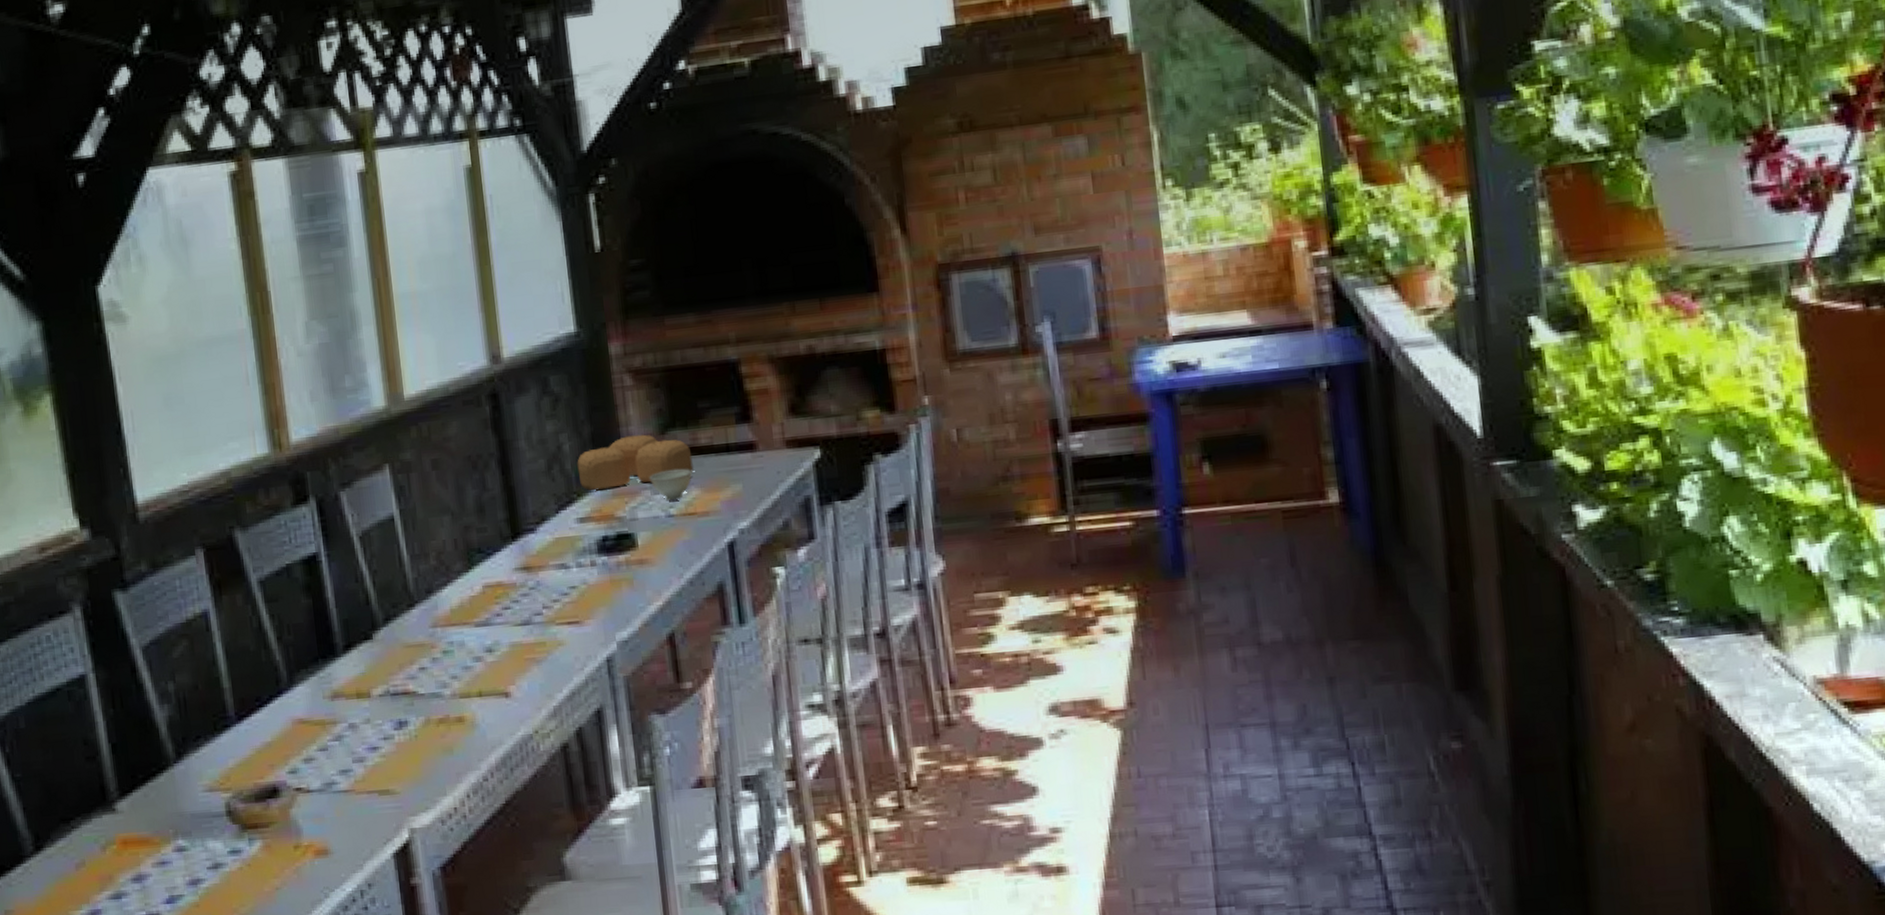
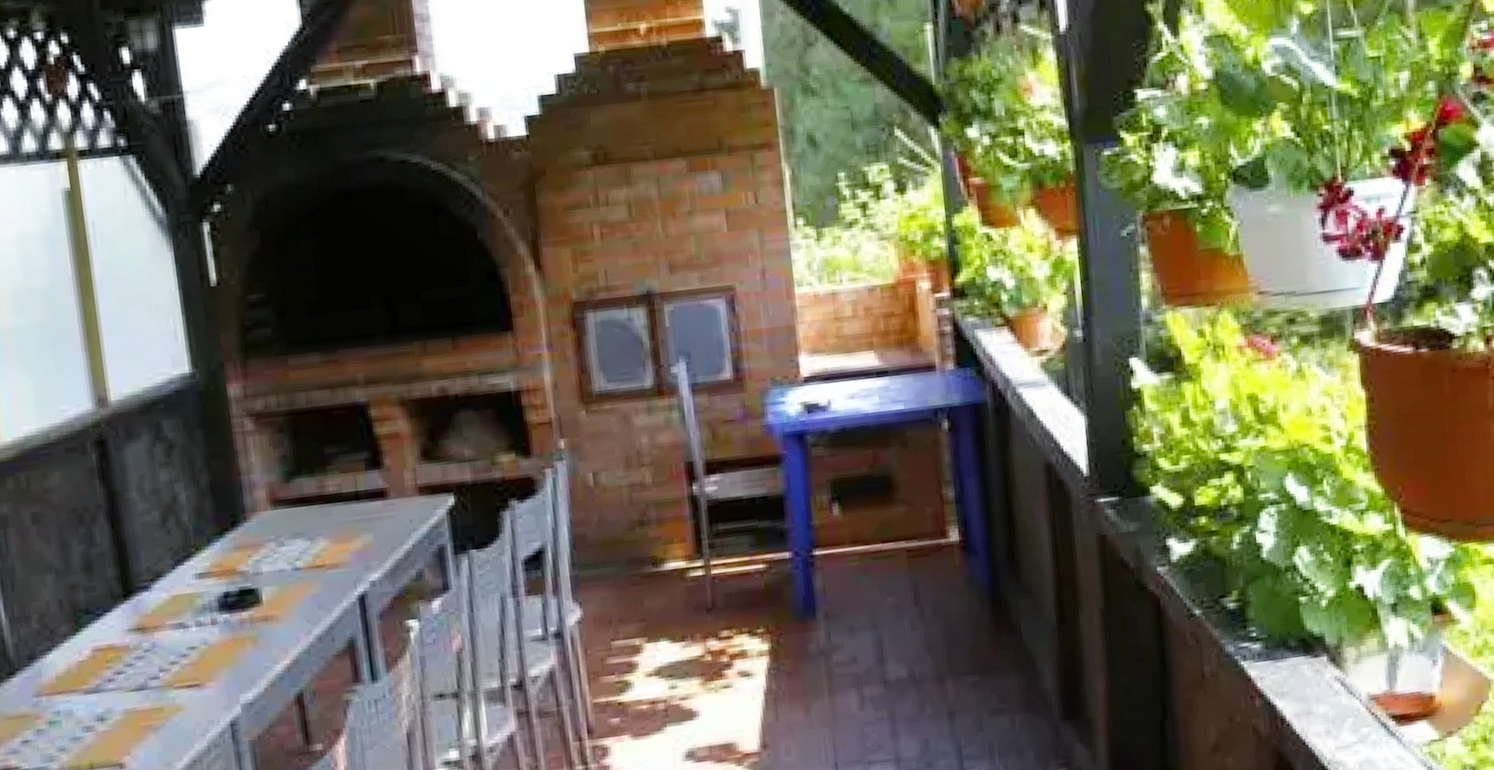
bread: present [577,434,694,491] -> none [194,482,321,544]
bowl: present [649,469,692,501] -> none [273,519,320,553]

